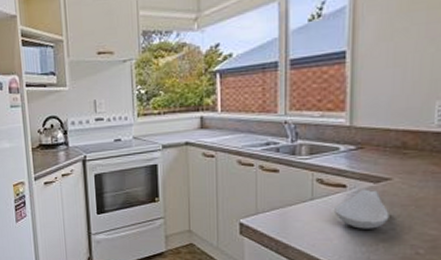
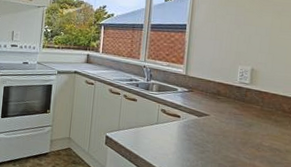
spoon rest: present [334,189,389,229] -> none [171,120,207,150]

